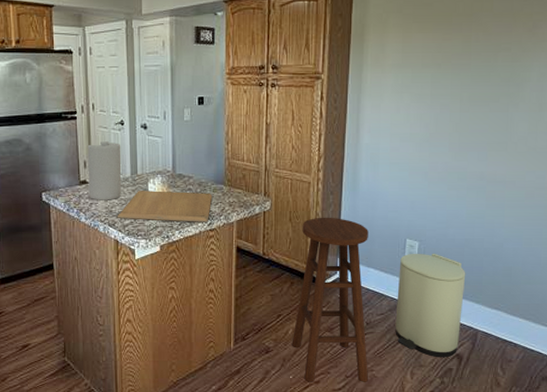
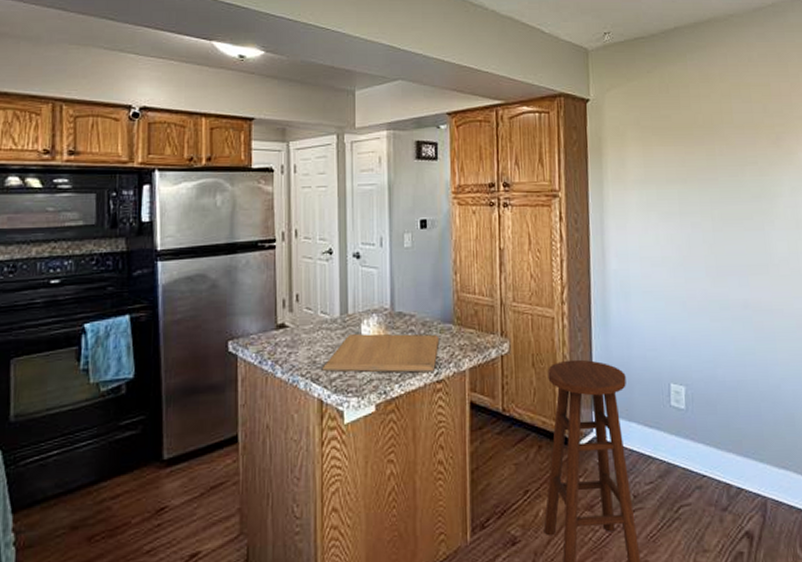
paper towel holder: present [87,141,122,201] -> none [287,274,329,349]
pedal bin: present [395,253,466,358] -> none [665,399,747,538]

